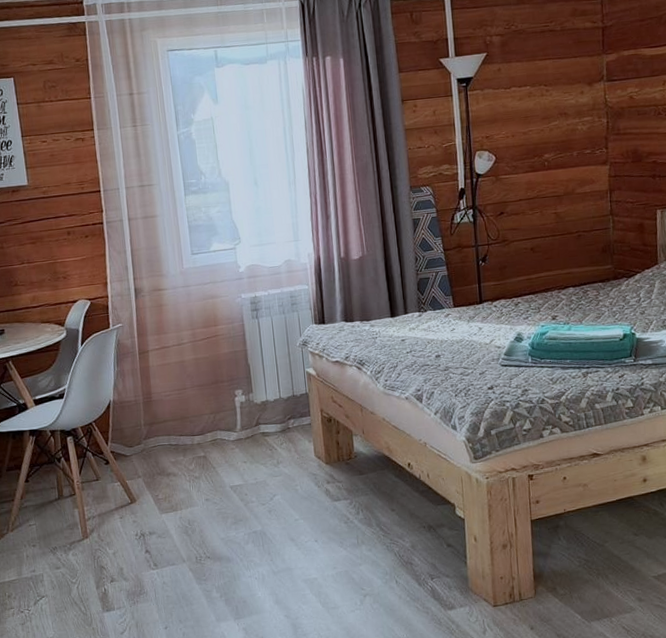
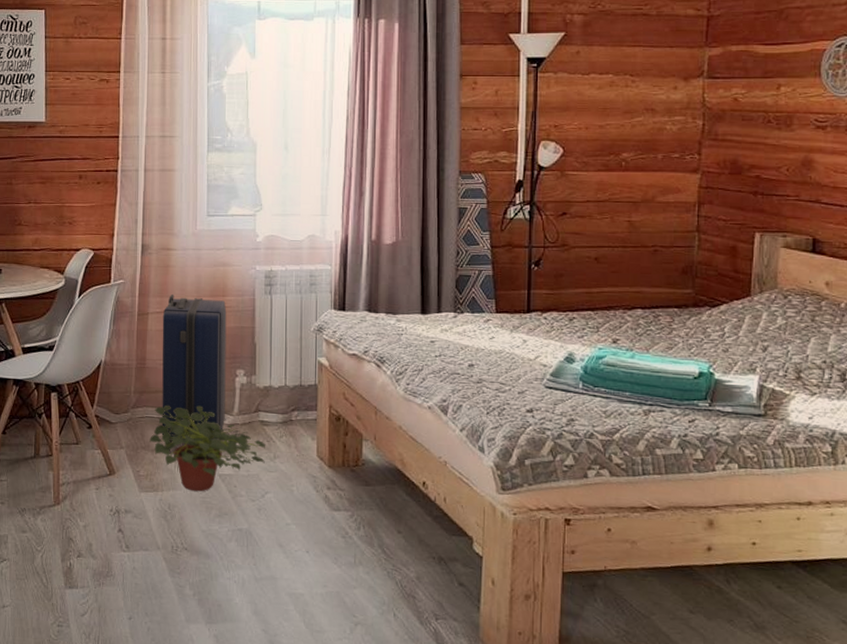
suitcase: none [161,330,230,473] -> present [161,295,227,452]
potted plant: none [164,427,270,505] -> present [150,405,266,492]

